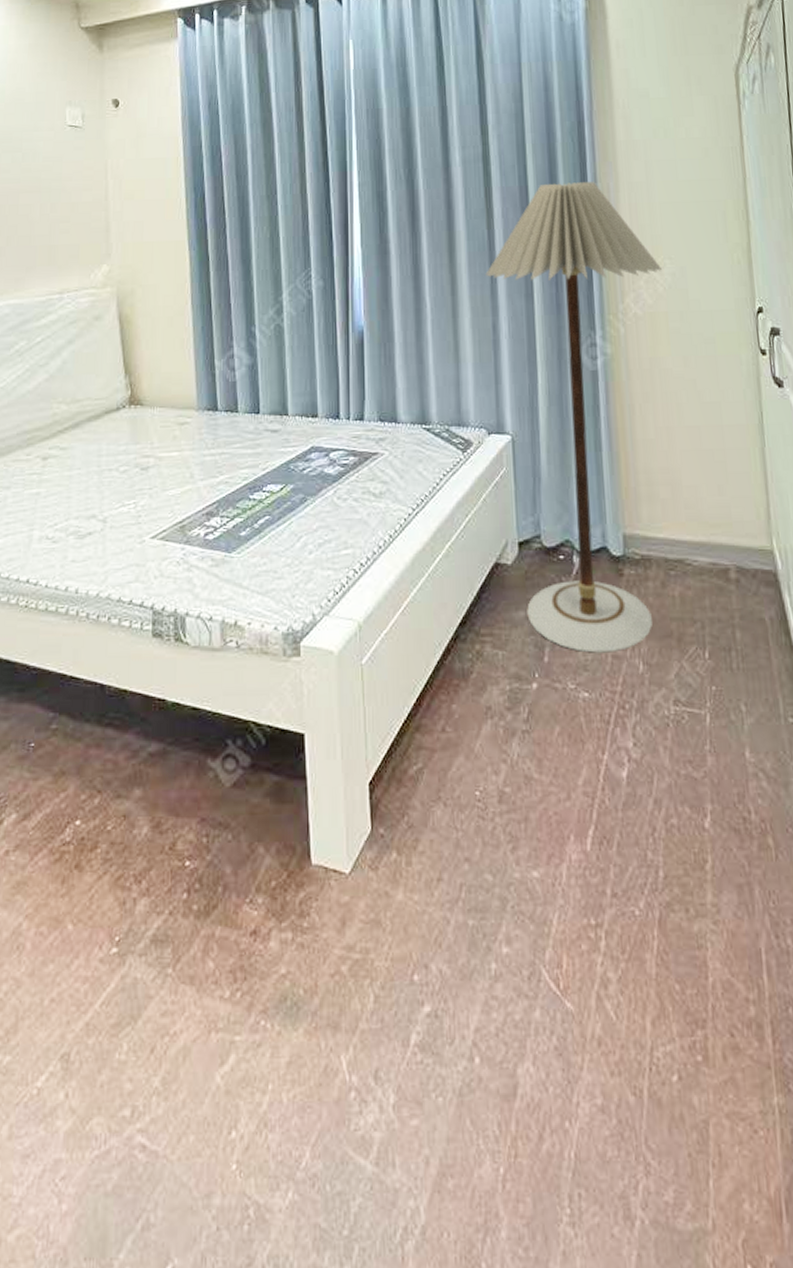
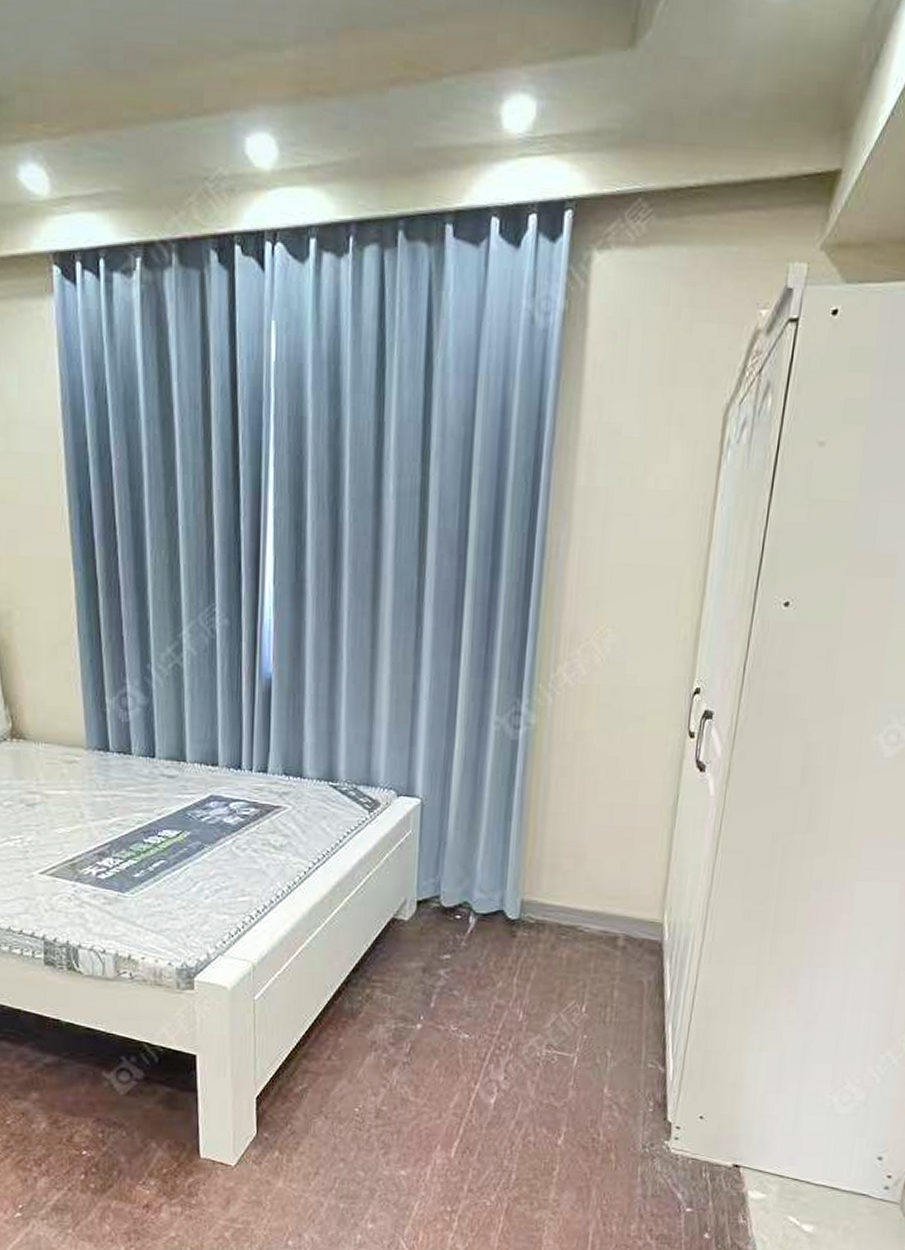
floor lamp: present [485,182,662,653] -> none [410,529,602,1003]

